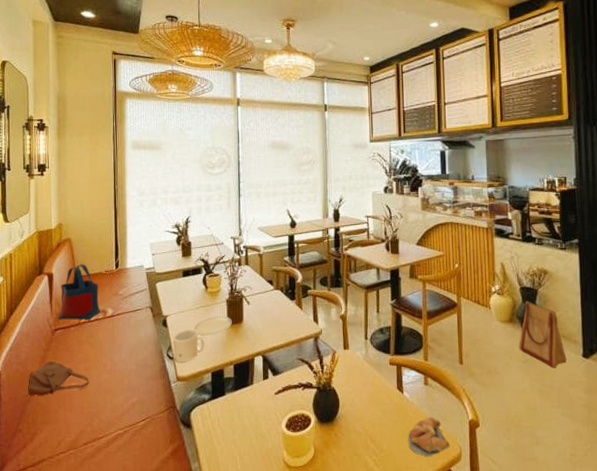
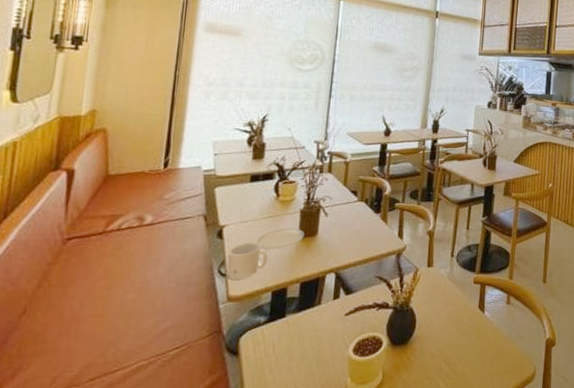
handbag: present [26,361,89,396] -> none [13,277,109,321]
tote bag: present [58,264,101,320] -> none [75,160,137,227]
crescent roll: present [408,417,450,457] -> none [484,336,525,378]

